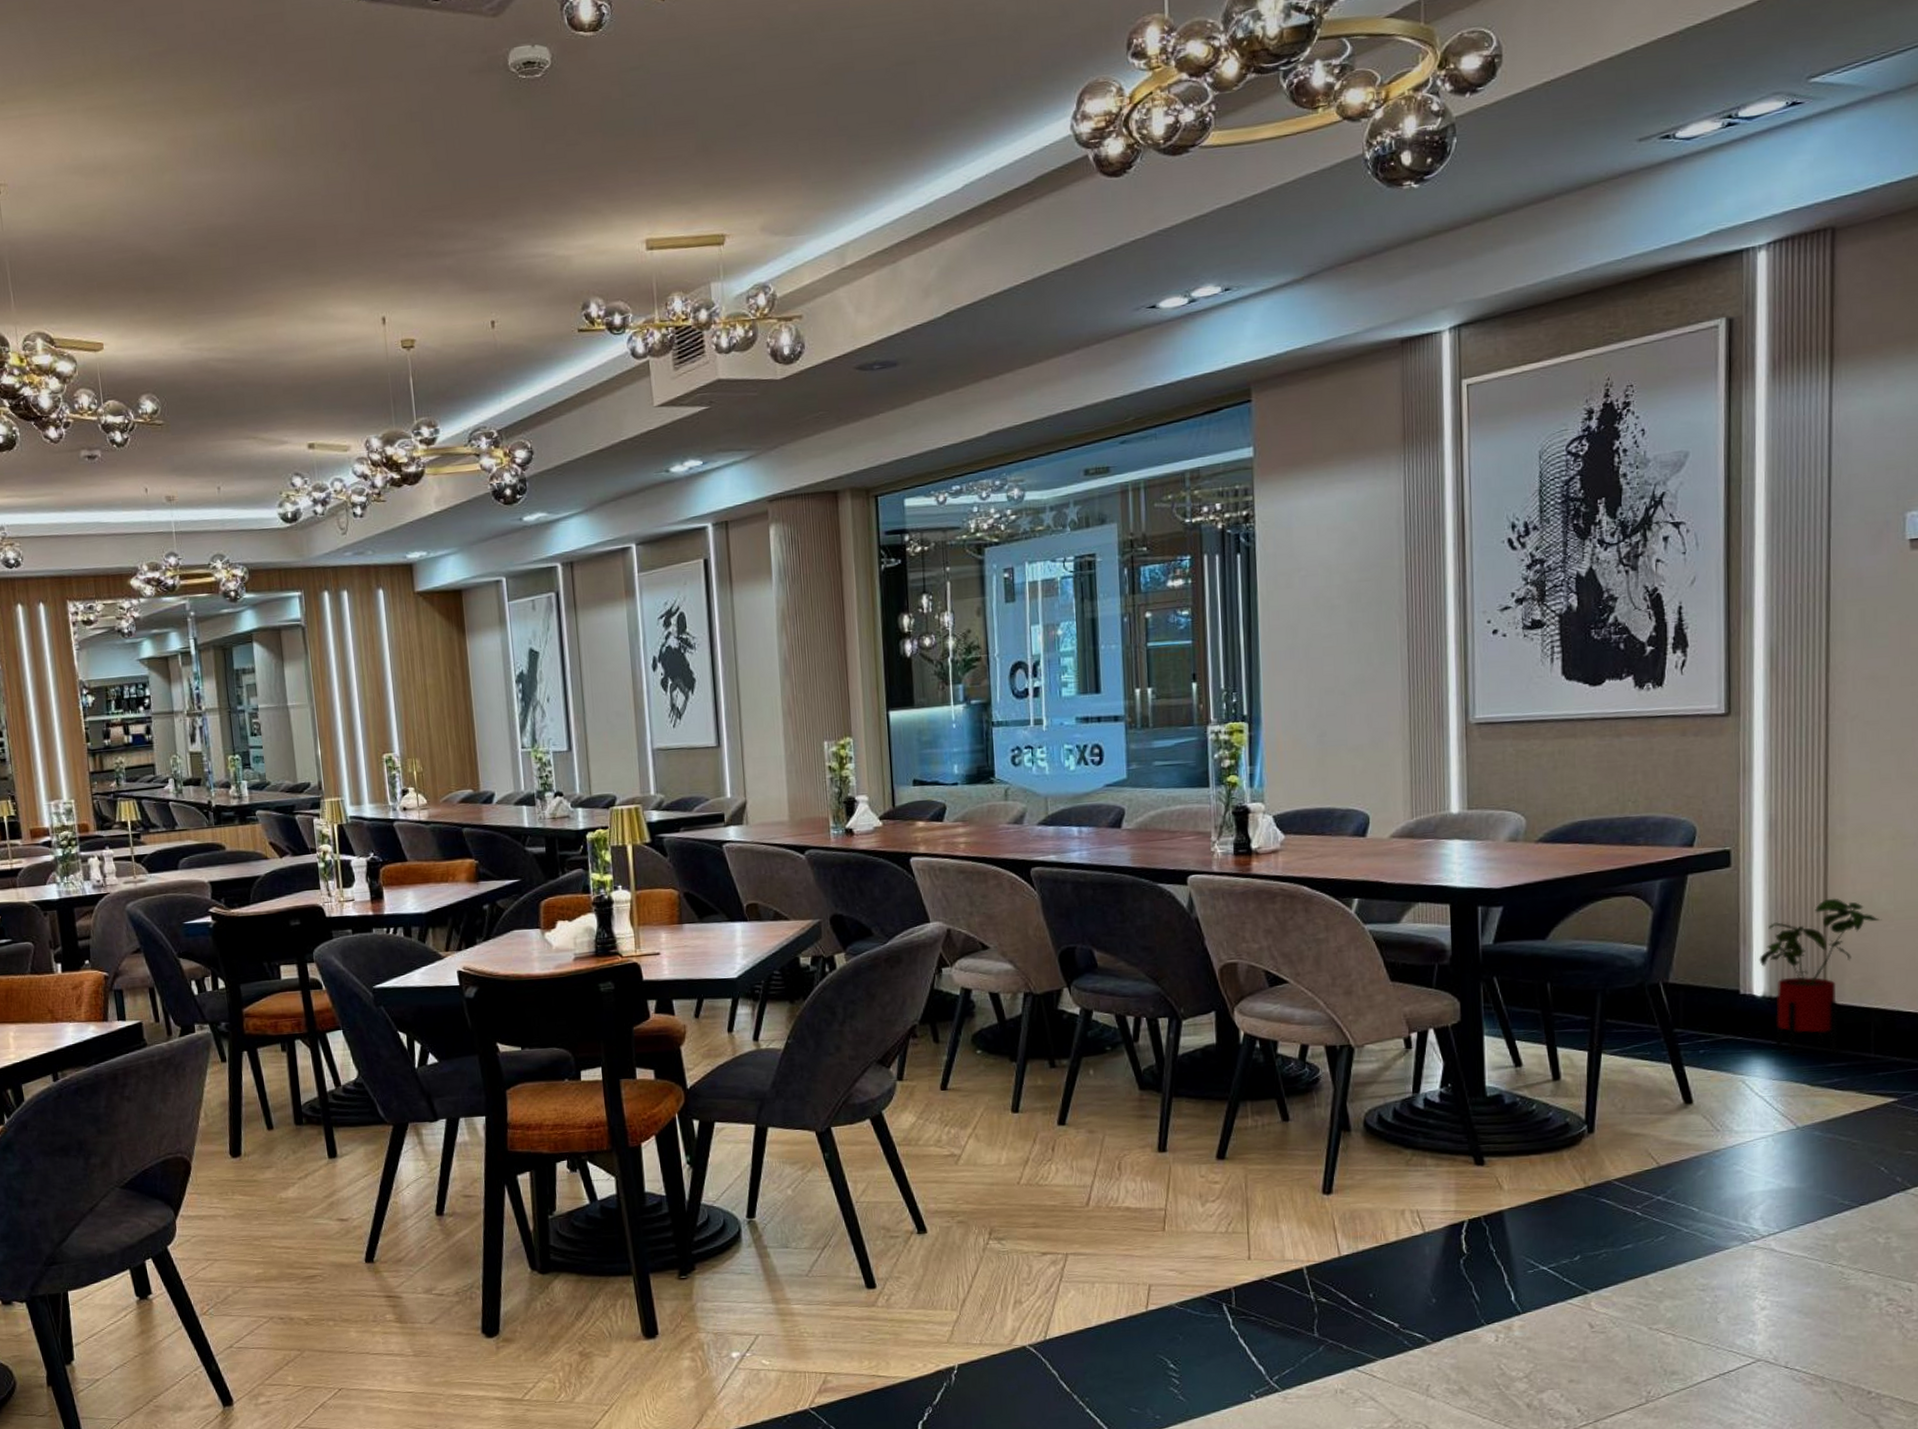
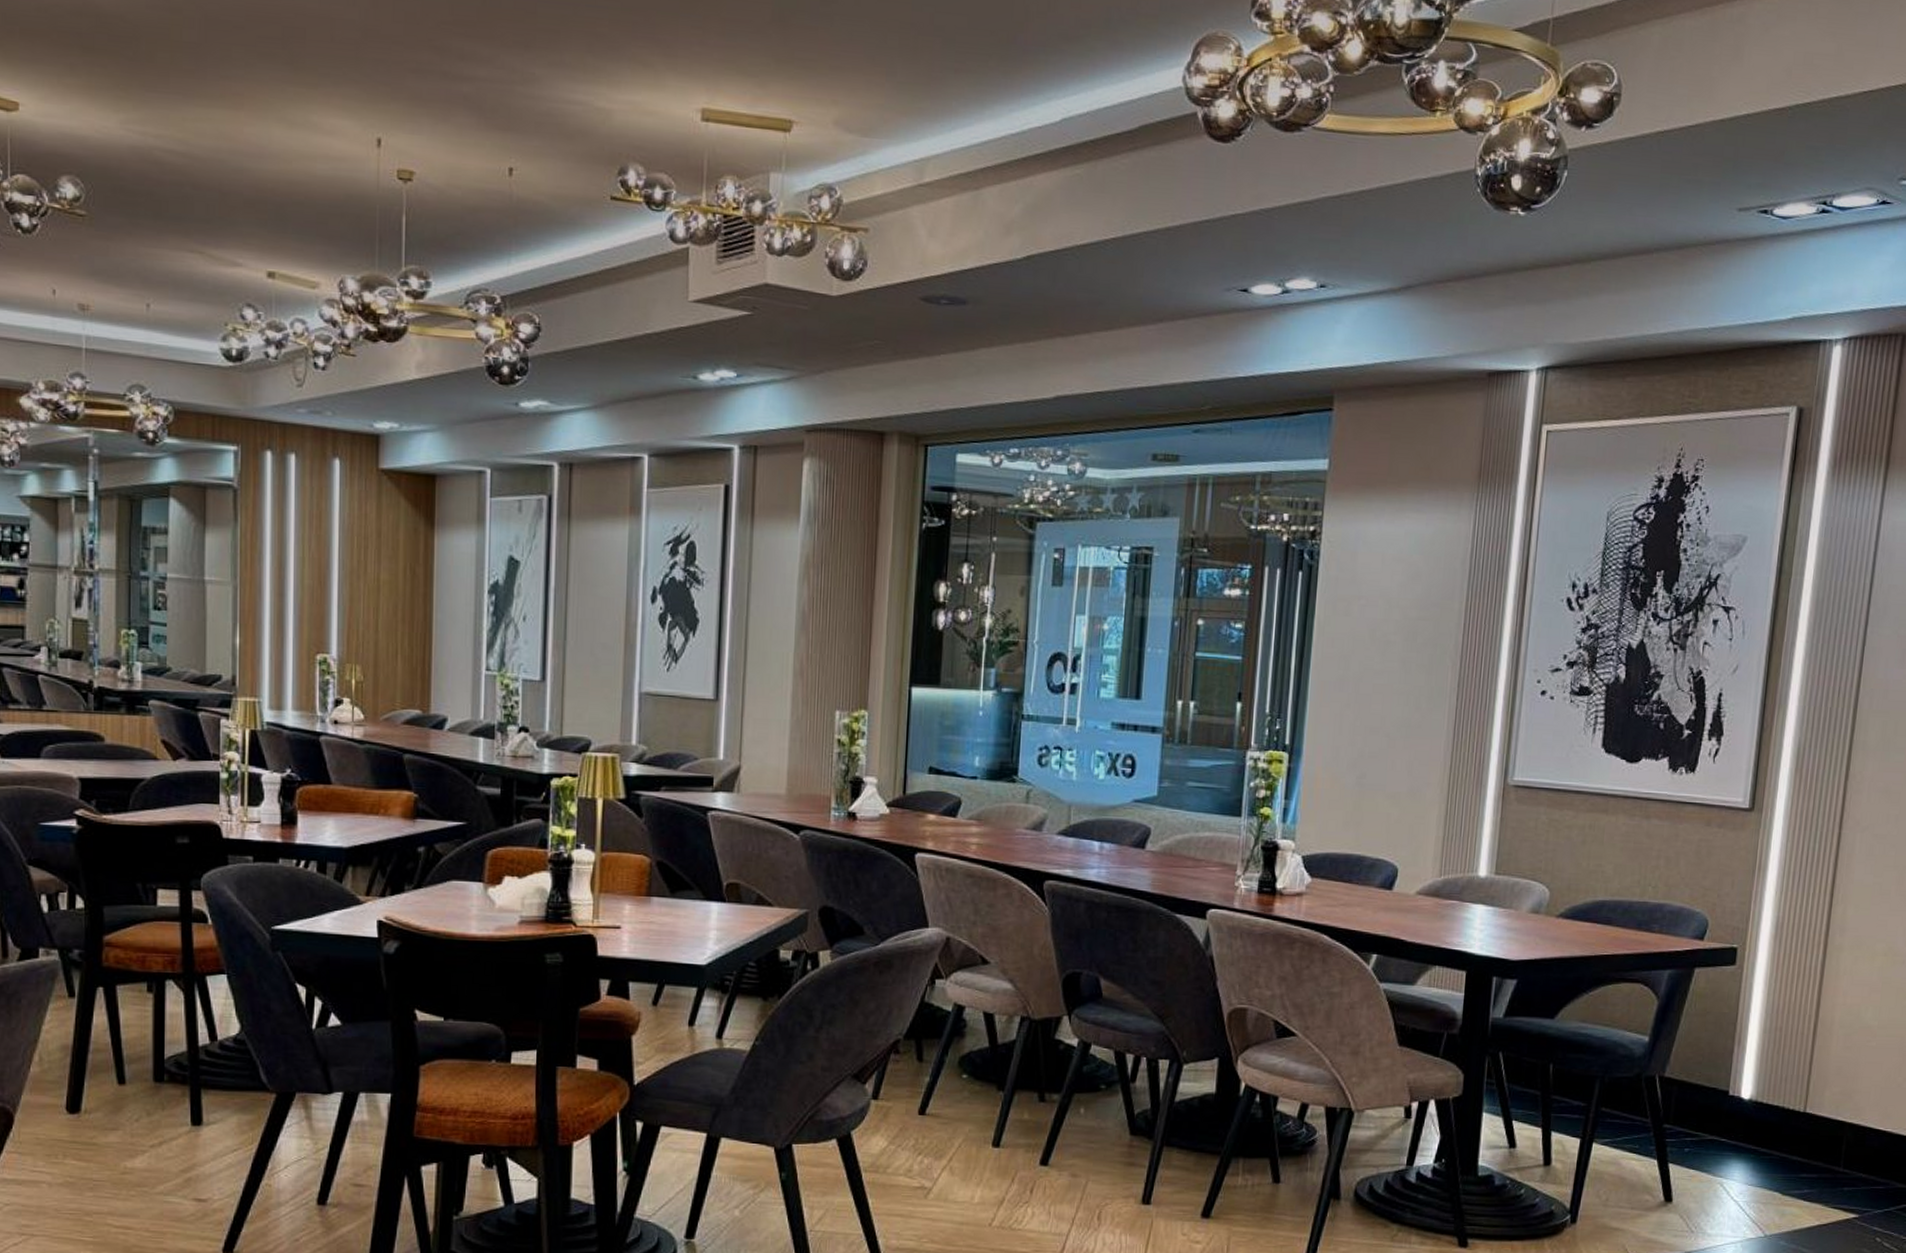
house plant: present [1759,898,1882,1056] -> none [1750,1007,1866,1165]

